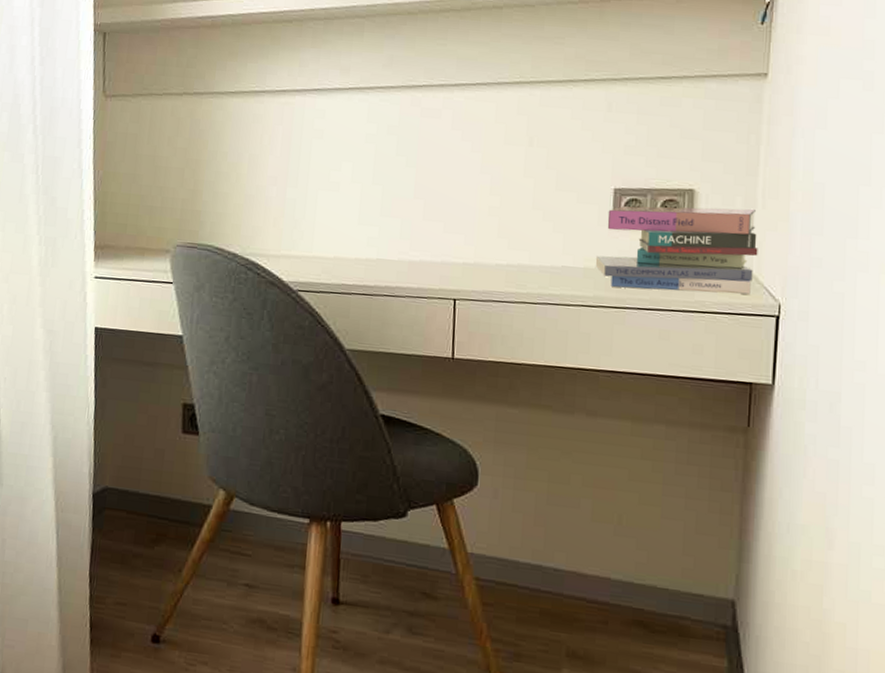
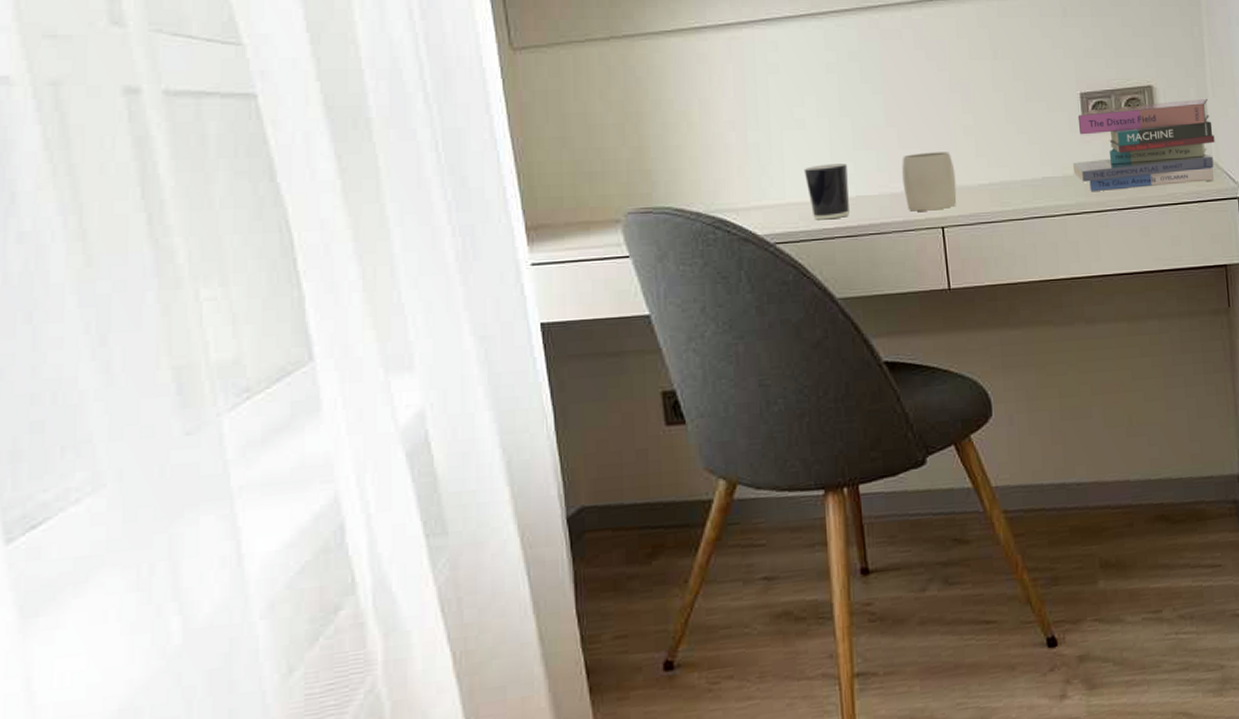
mug: none [332,225,373,277] -> present [803,164,849,220]
mug: none [421,226,475,283] -> present [901,152,957,212]

